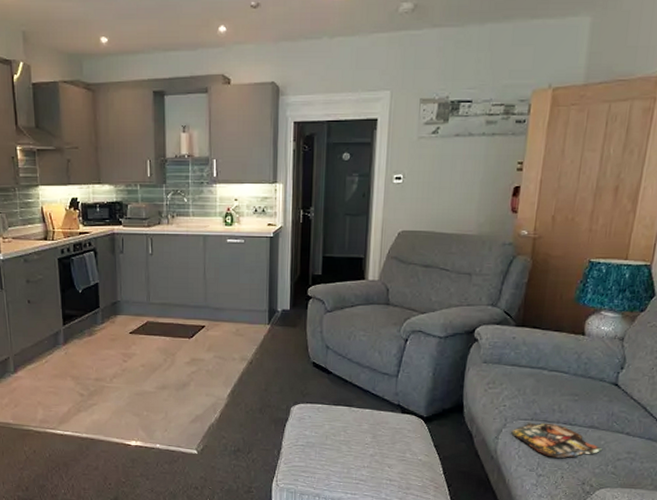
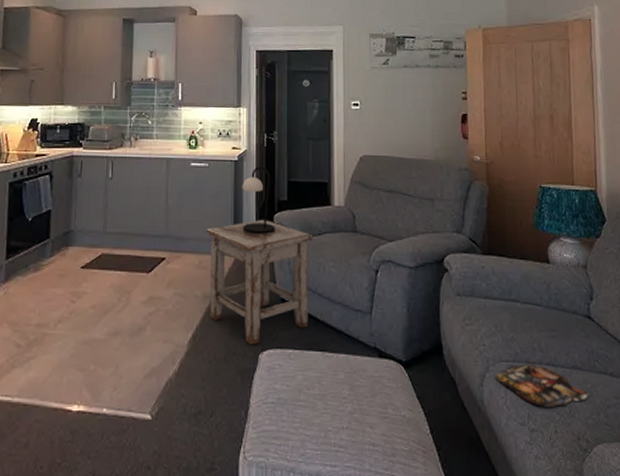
stool: none [242,292,346,400] -> present [205,219,314,345]
table lamp: none [277,242,309,306] -> present [242,166,275,234]

